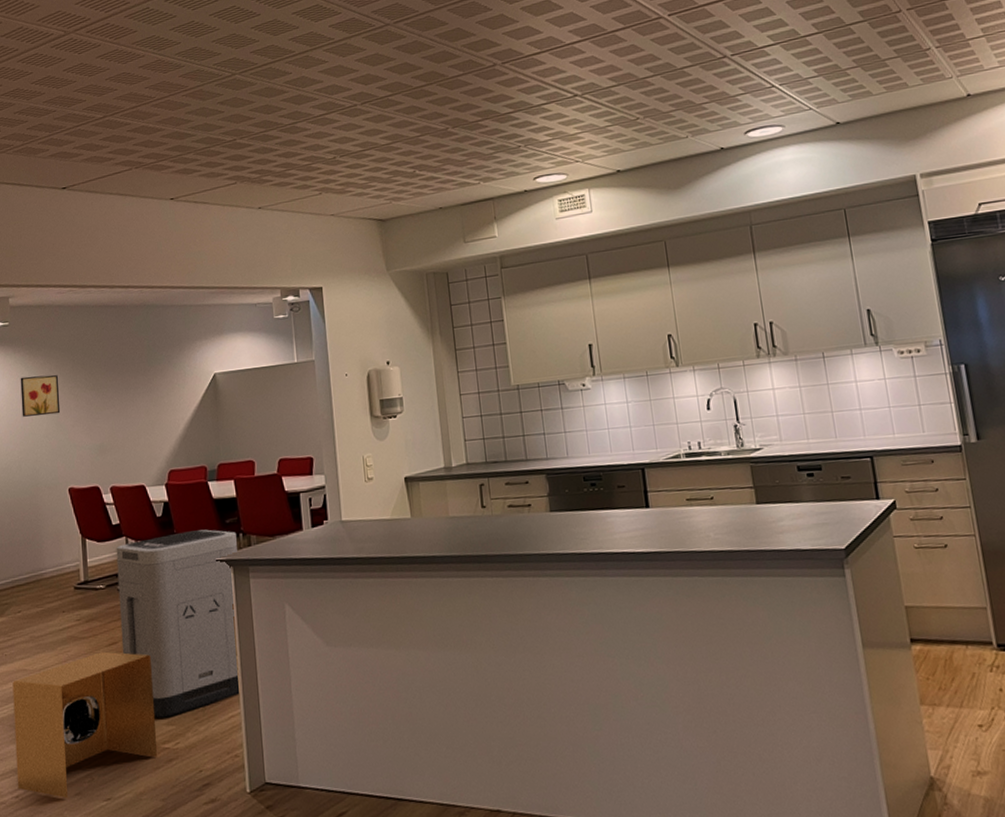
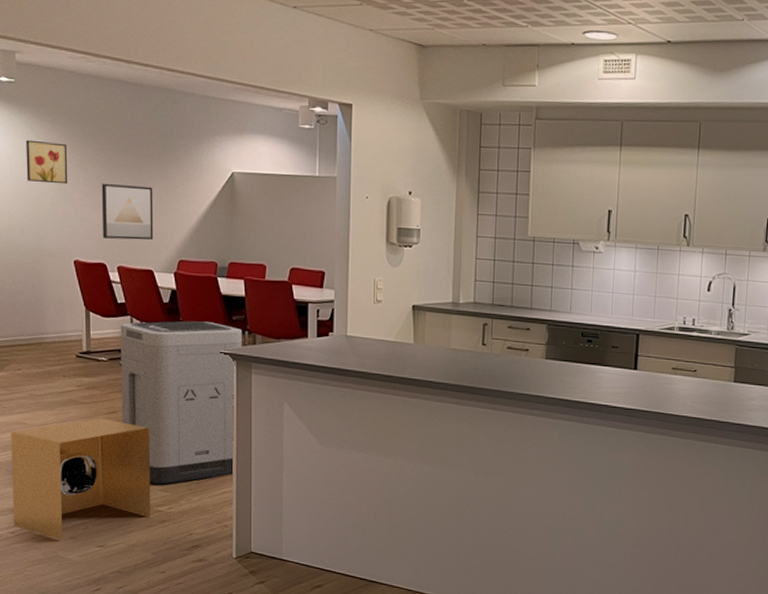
wall art: none [91,402,144,461] -> present [101,183,154,240]

